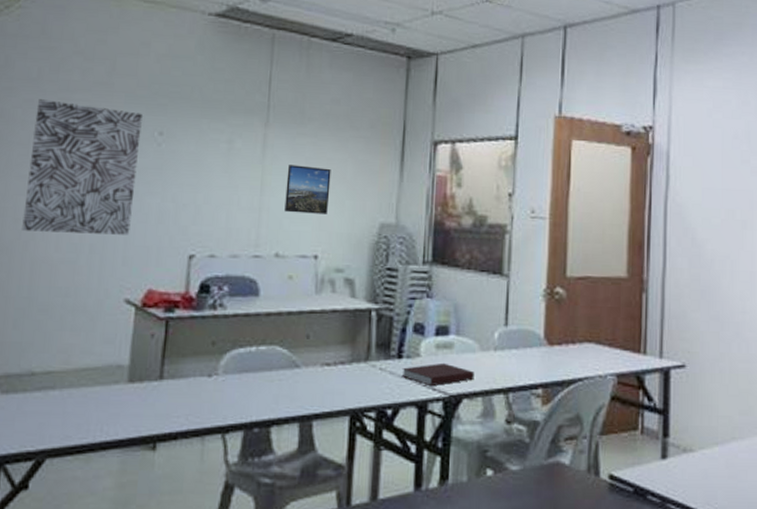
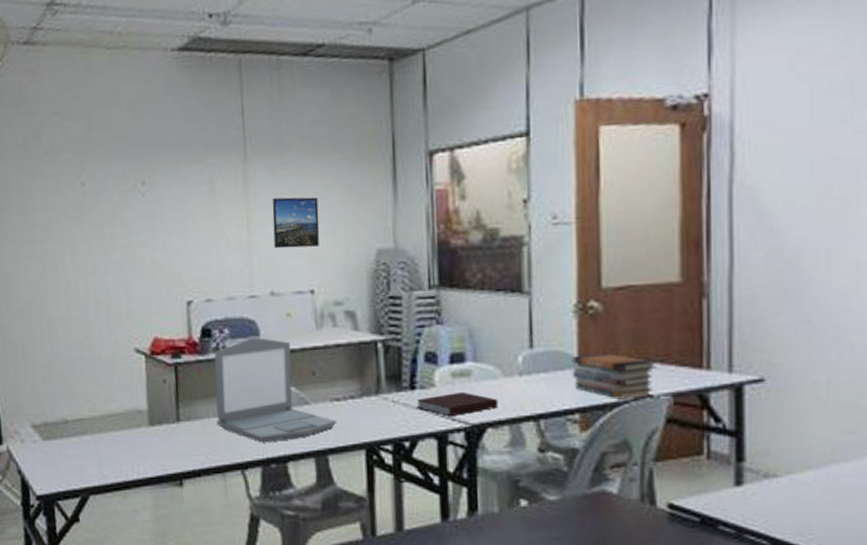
wall art: present [22,99,142,235] -> none [28,164,129,293]
laptop: none [202,297,325,406] -> present [214,338,337,443]
book stack: none [539,334,606,377] -> present [572,353,657,399]

